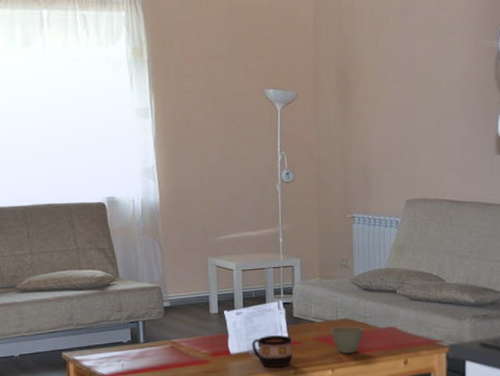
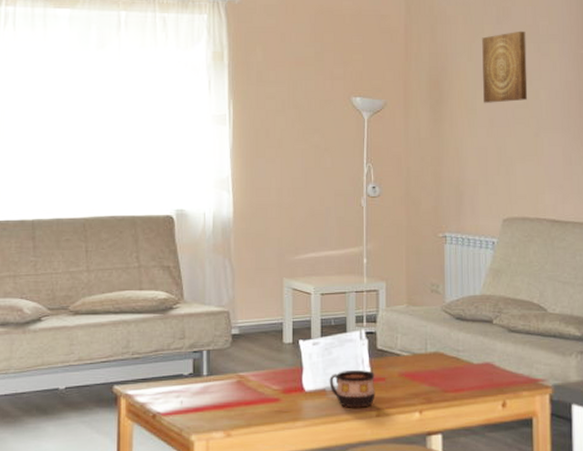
cup: present [331,326,364,353] -> none [420,360,456,393]
wall art: none [387,22,430,93] -> present [482,31,528,103]

